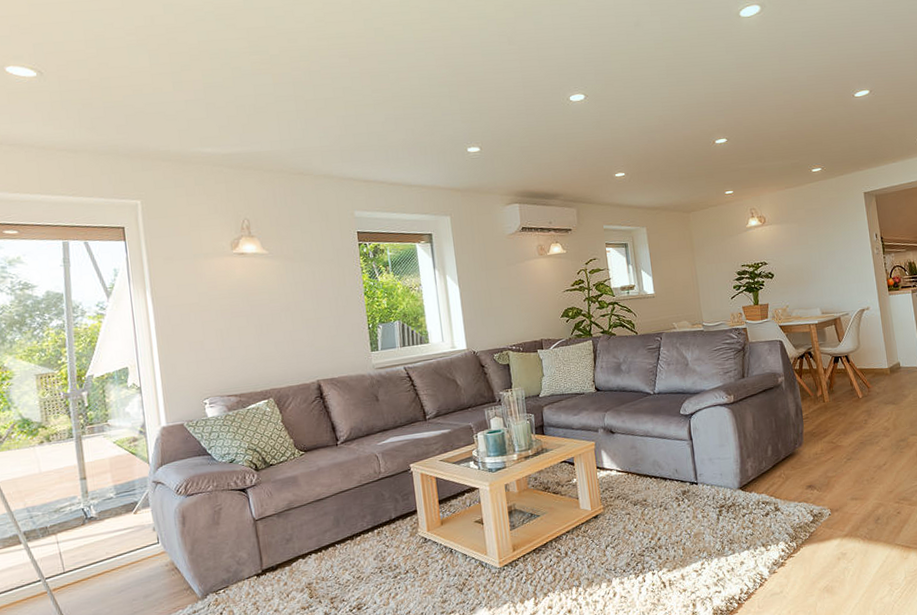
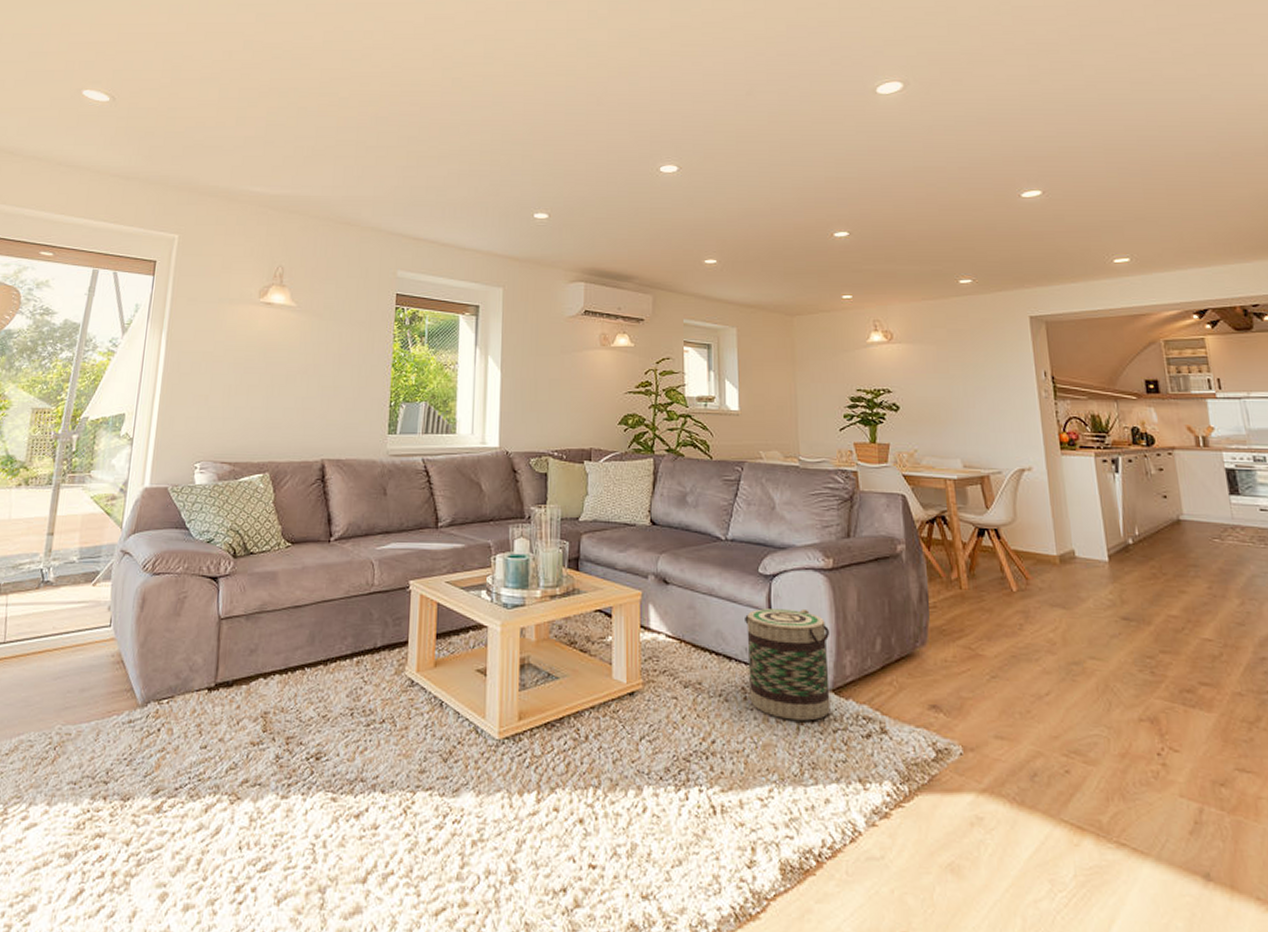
basket: none [673,434,740,514] -> present [745,608,831,721]

